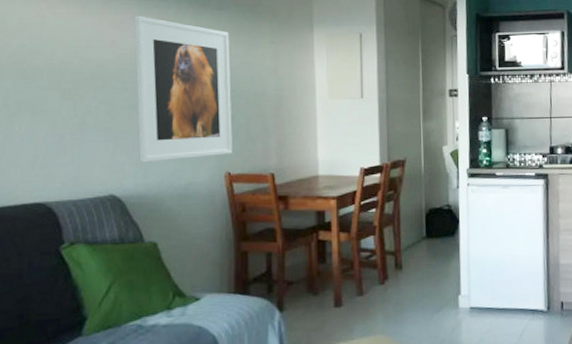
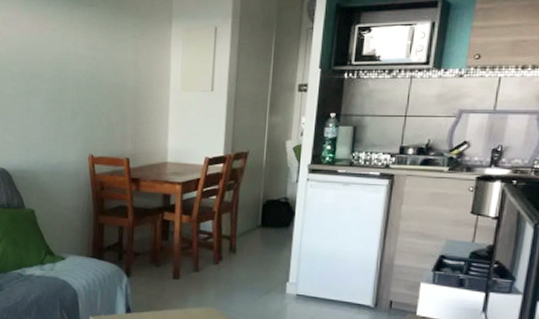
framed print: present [134,16,232,163] -> none [21,13,98,143]

